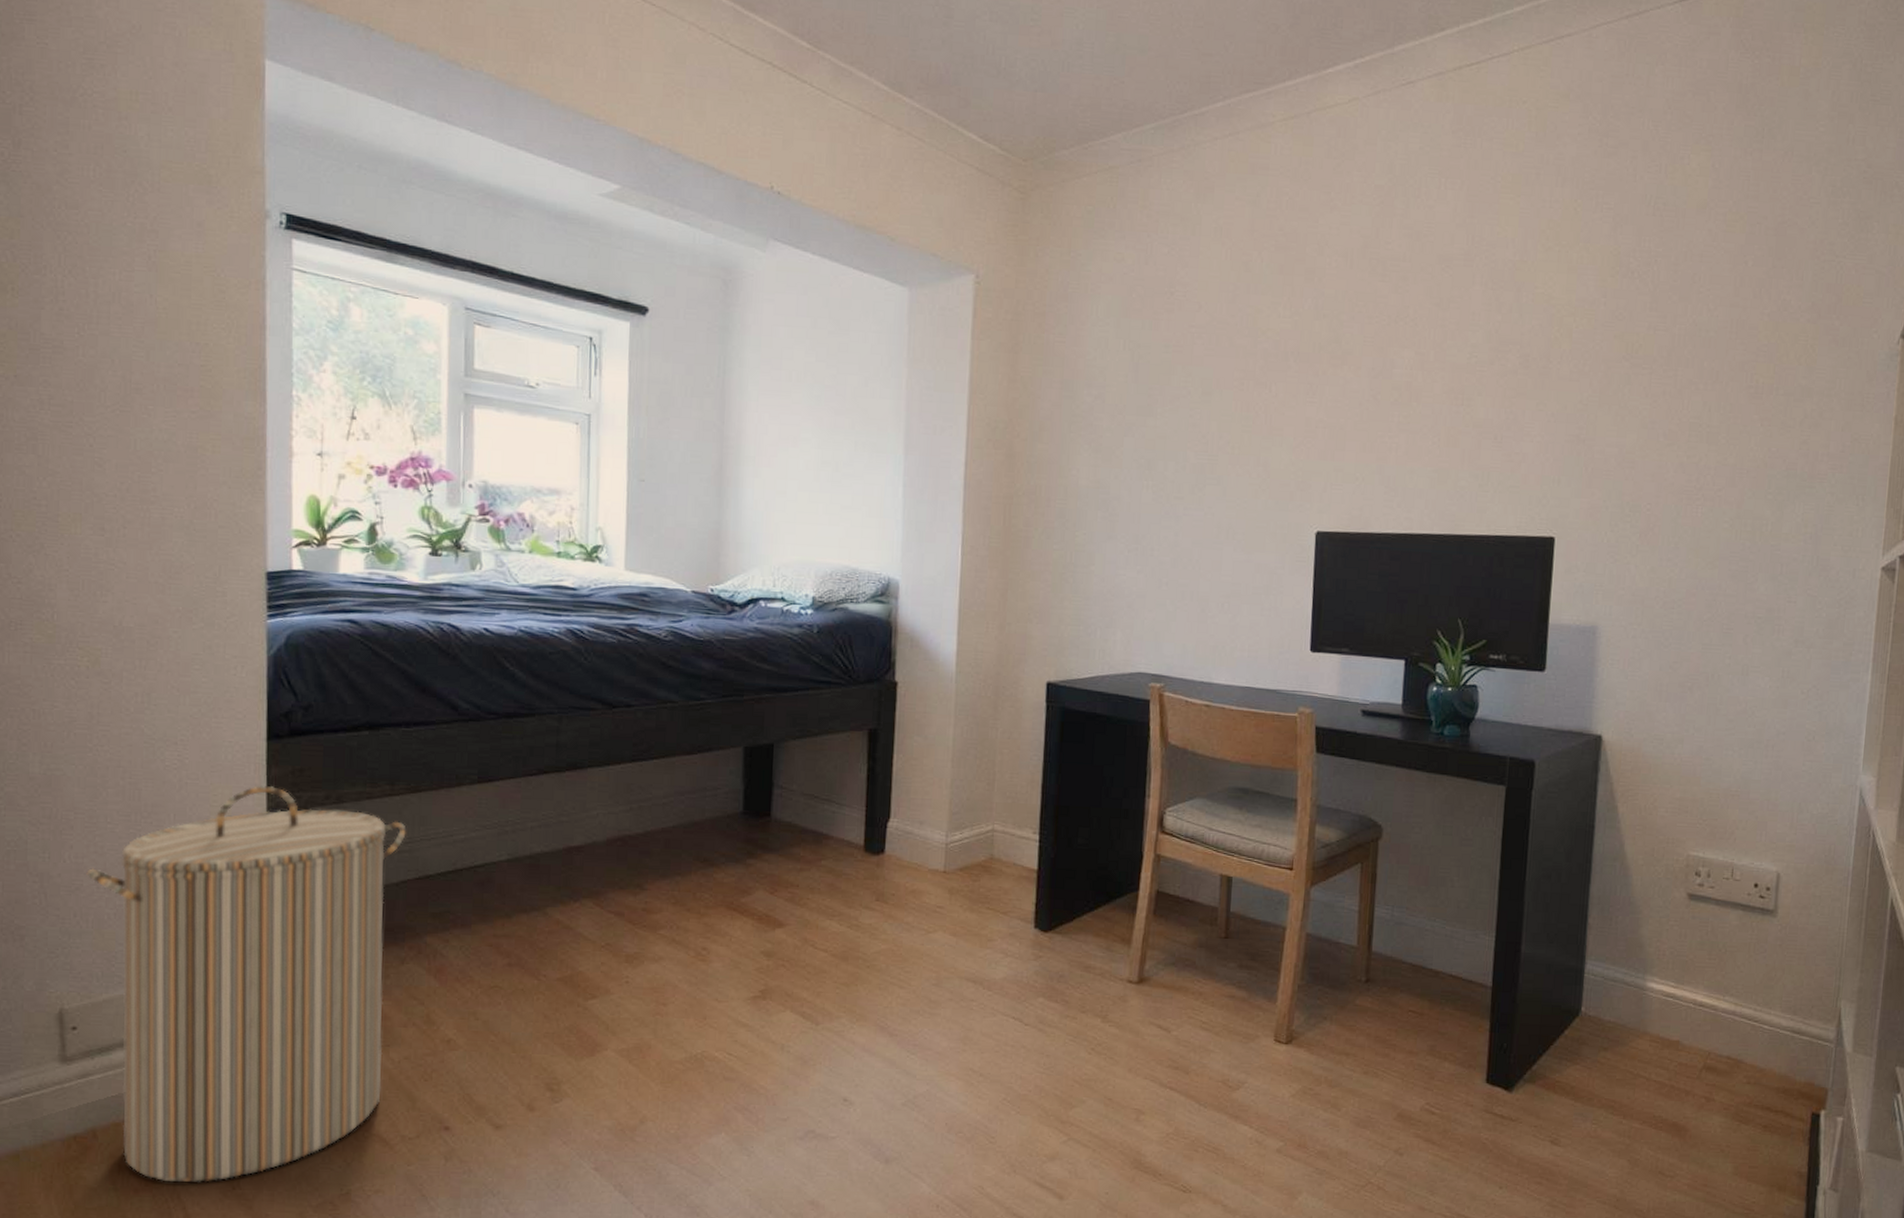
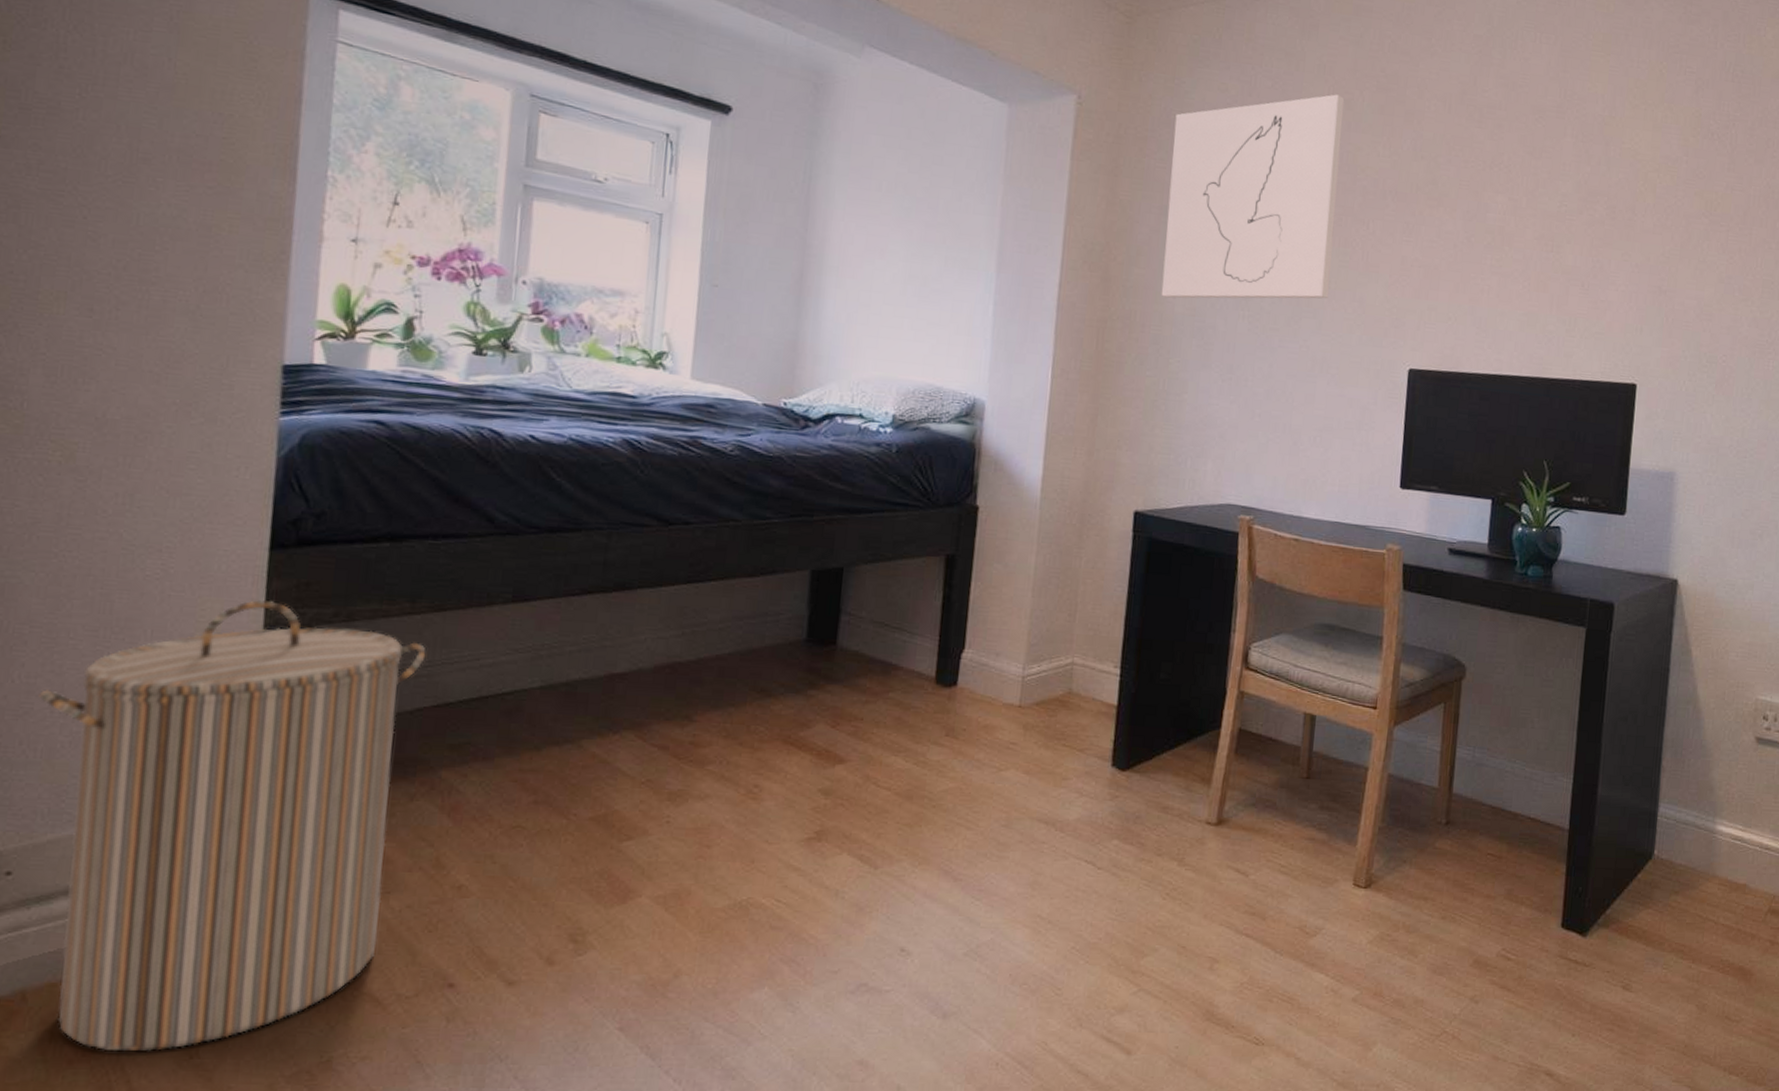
wall art: none [1065,256,1243,472] -> present [1161,94,1345,299]

